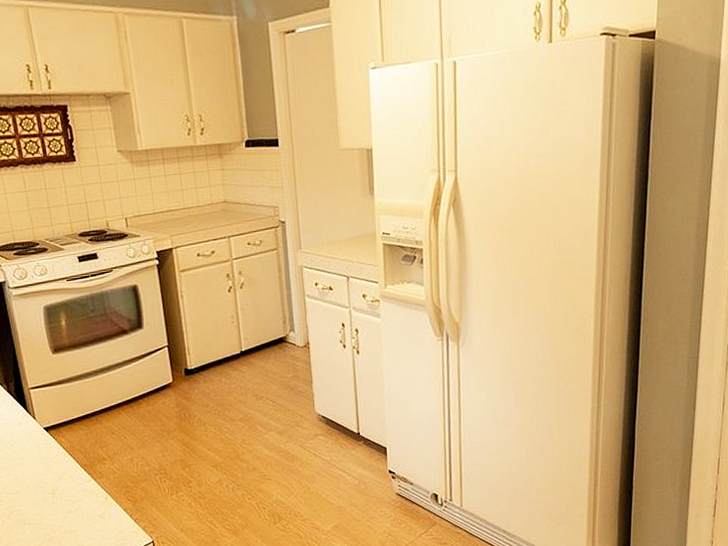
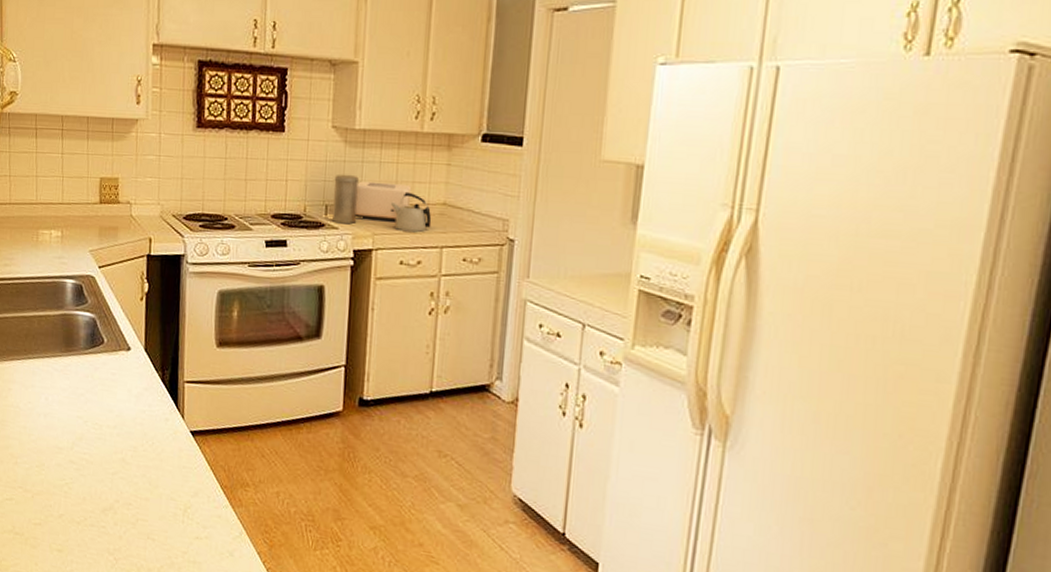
canister: none [128,189,155,232] -> present [332,173,359,225]
toaster: none [148,190,198,225] -> present [354,181,413,222]
kettle: none [180,196,218,231] -> present [390,191,432,234]

